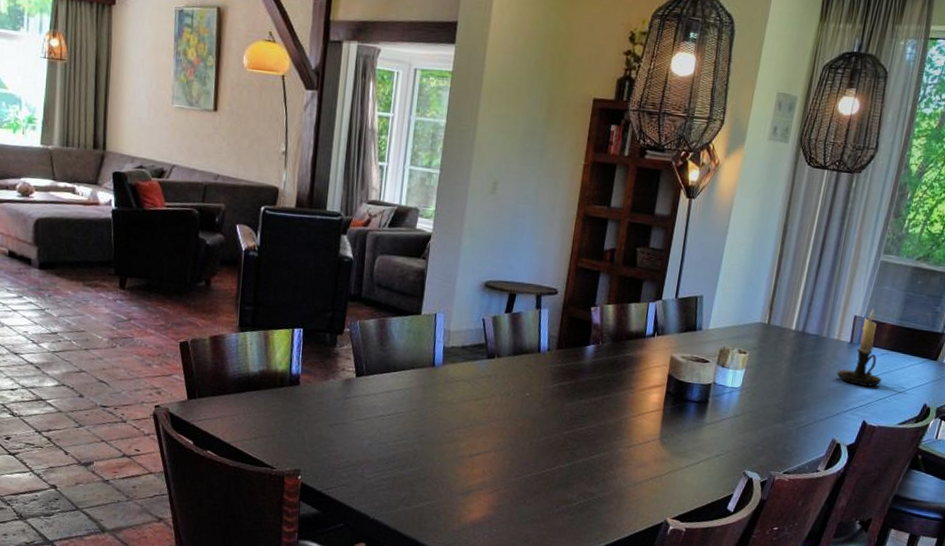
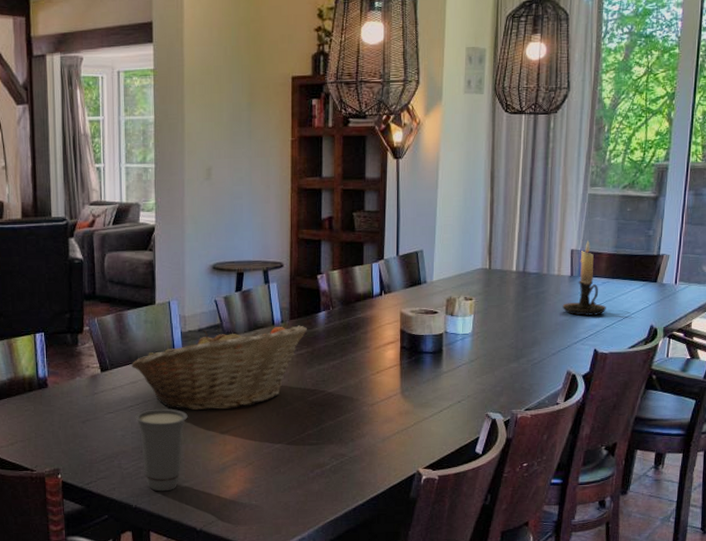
cup: none [384,421,439,507] -> present [134,408,188,492]
fruit basket: none [388,347,573,432] -> present [131,325,307,411]

